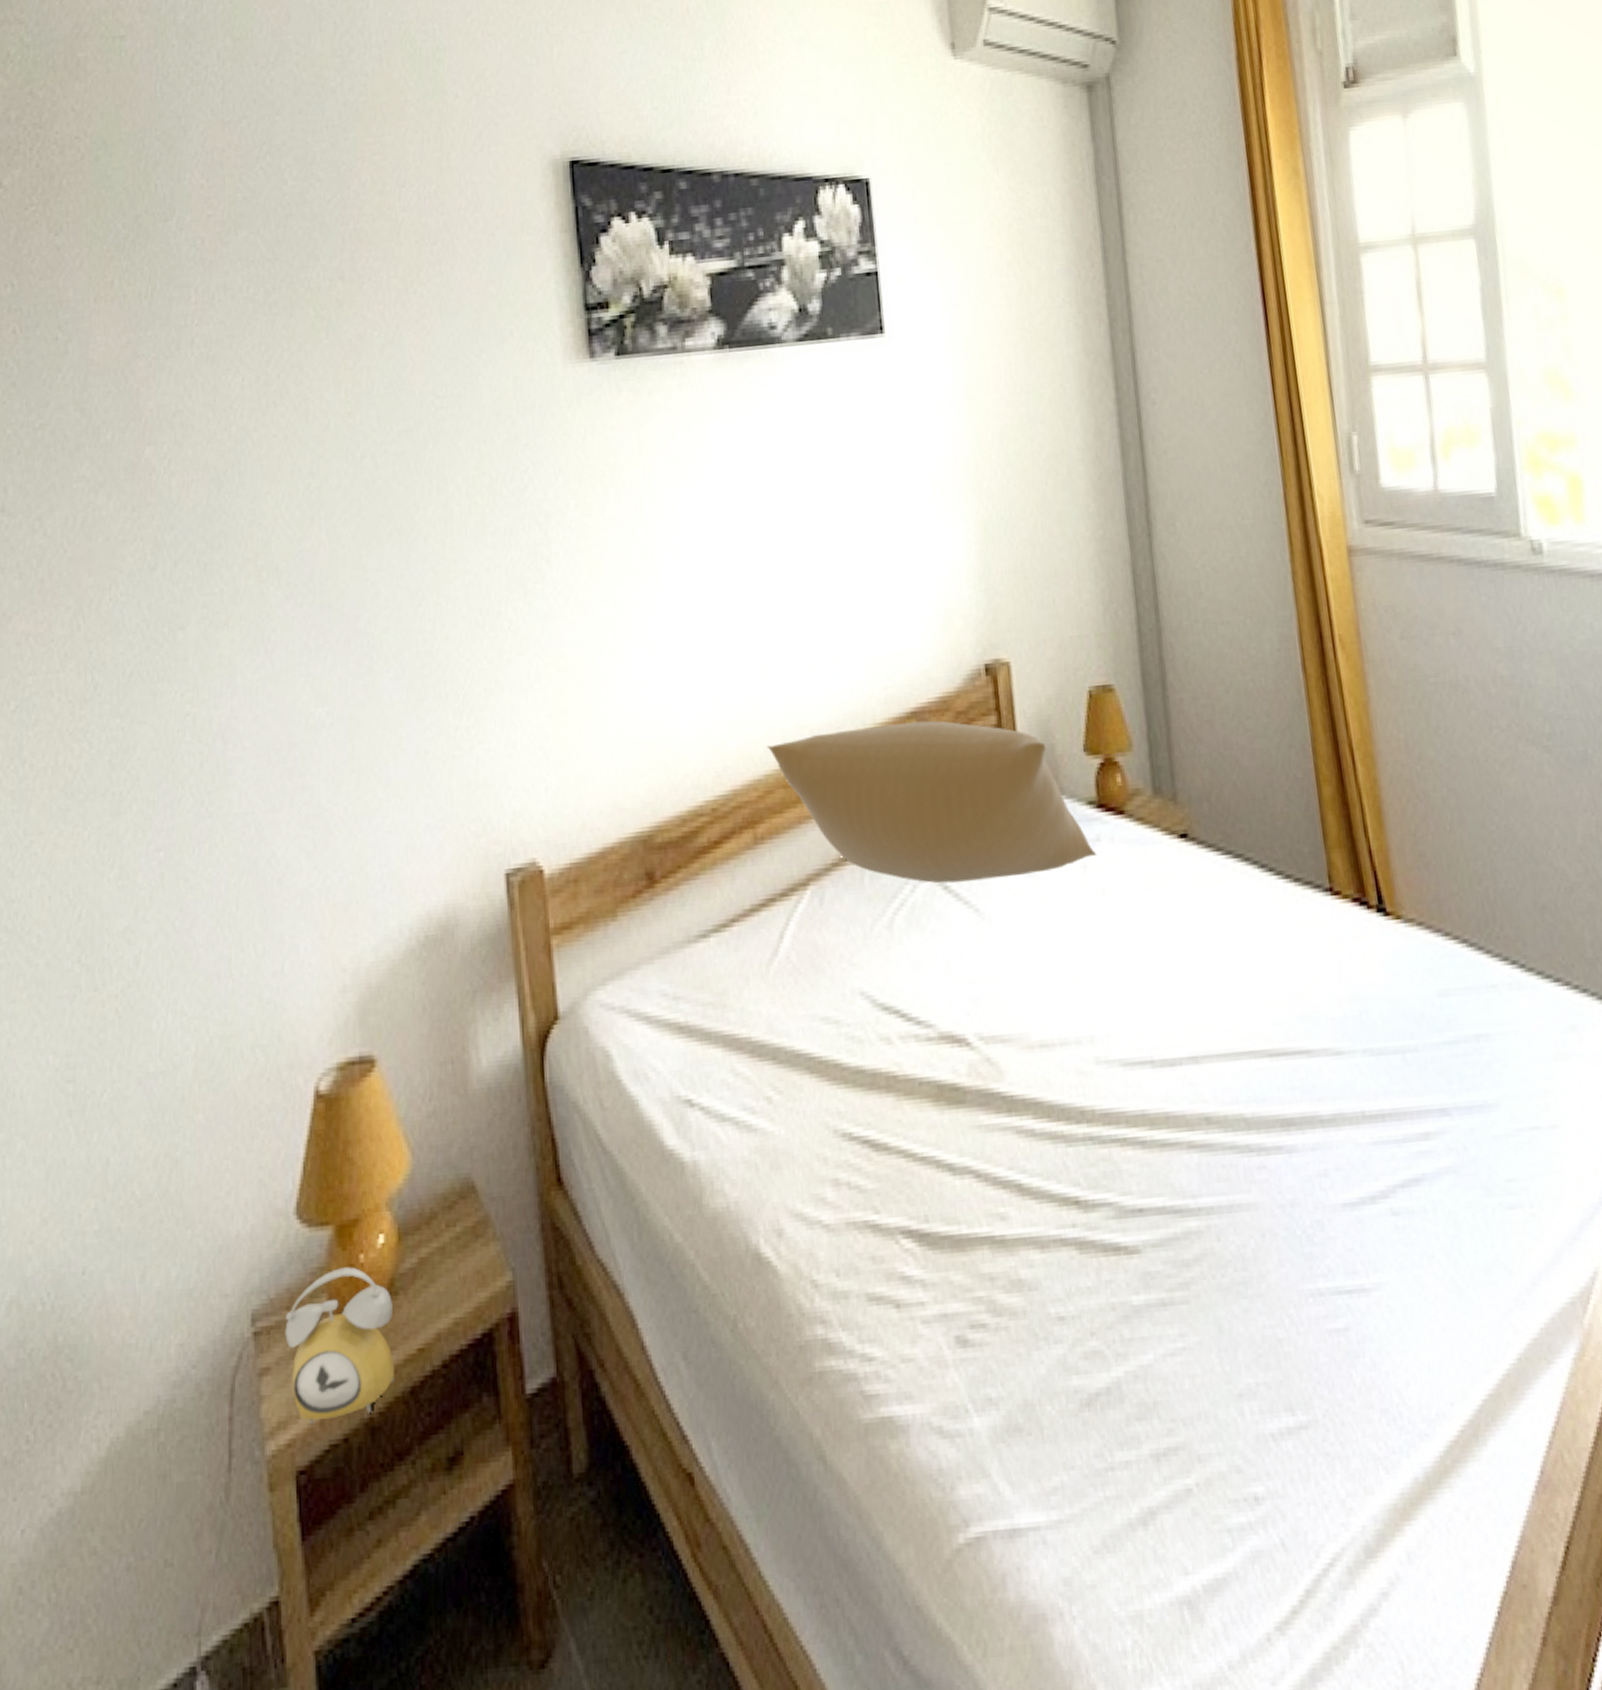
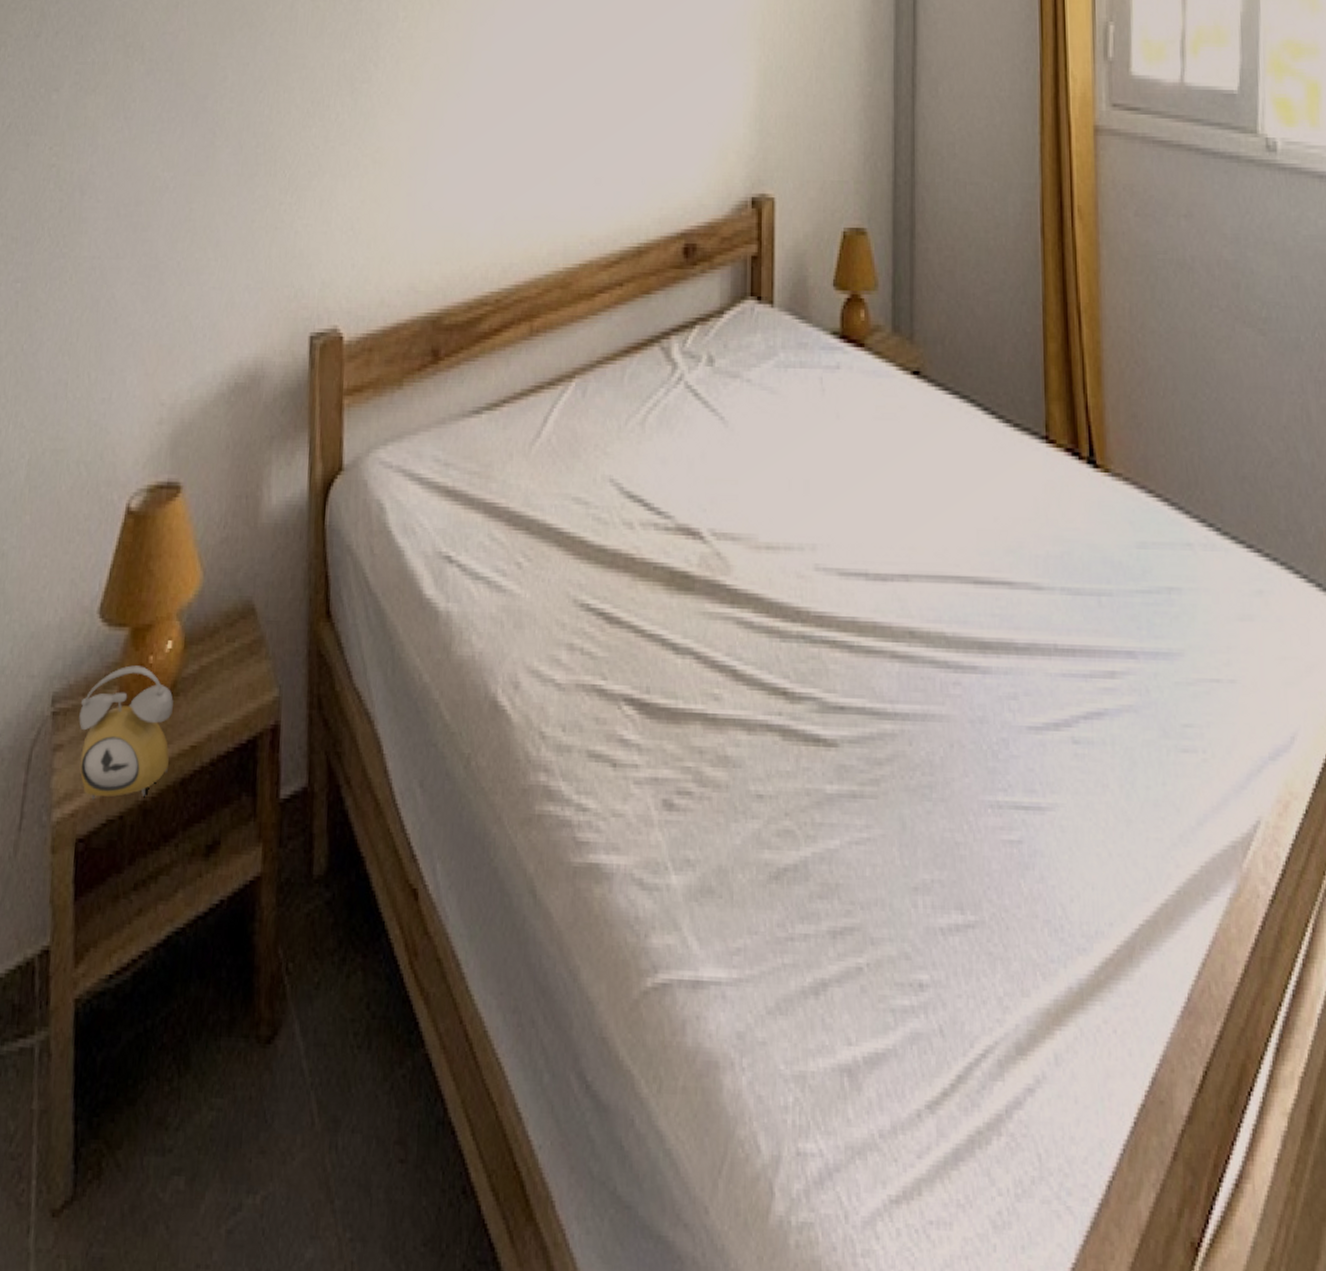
cushion: present [766,721,1097,884] -> none [549,242,836,392]

